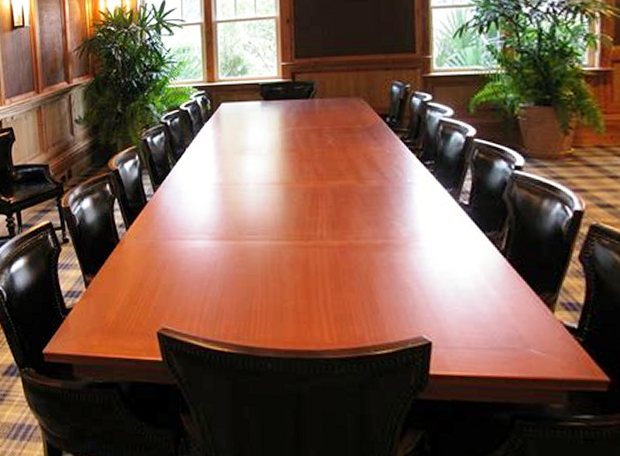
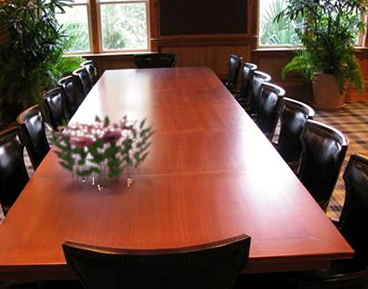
flower arrangement: none [142,158,290,259] -> present [44,114,157,189]

